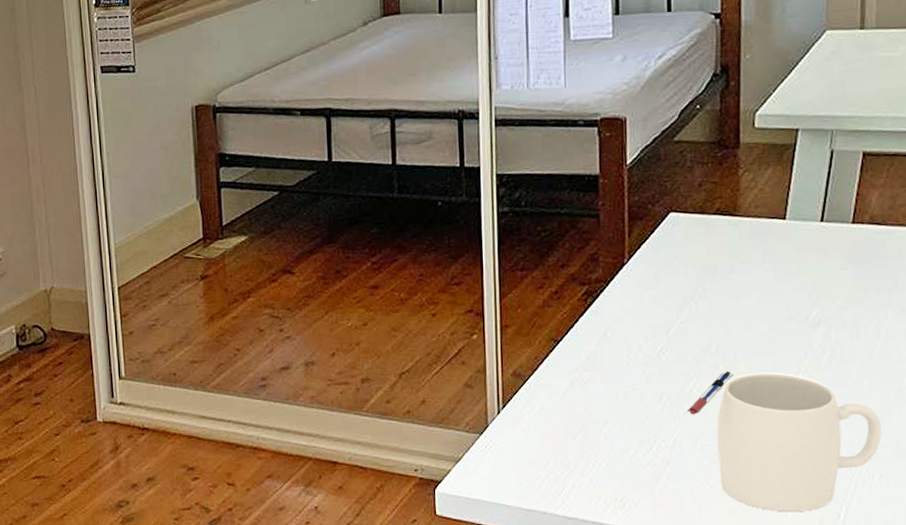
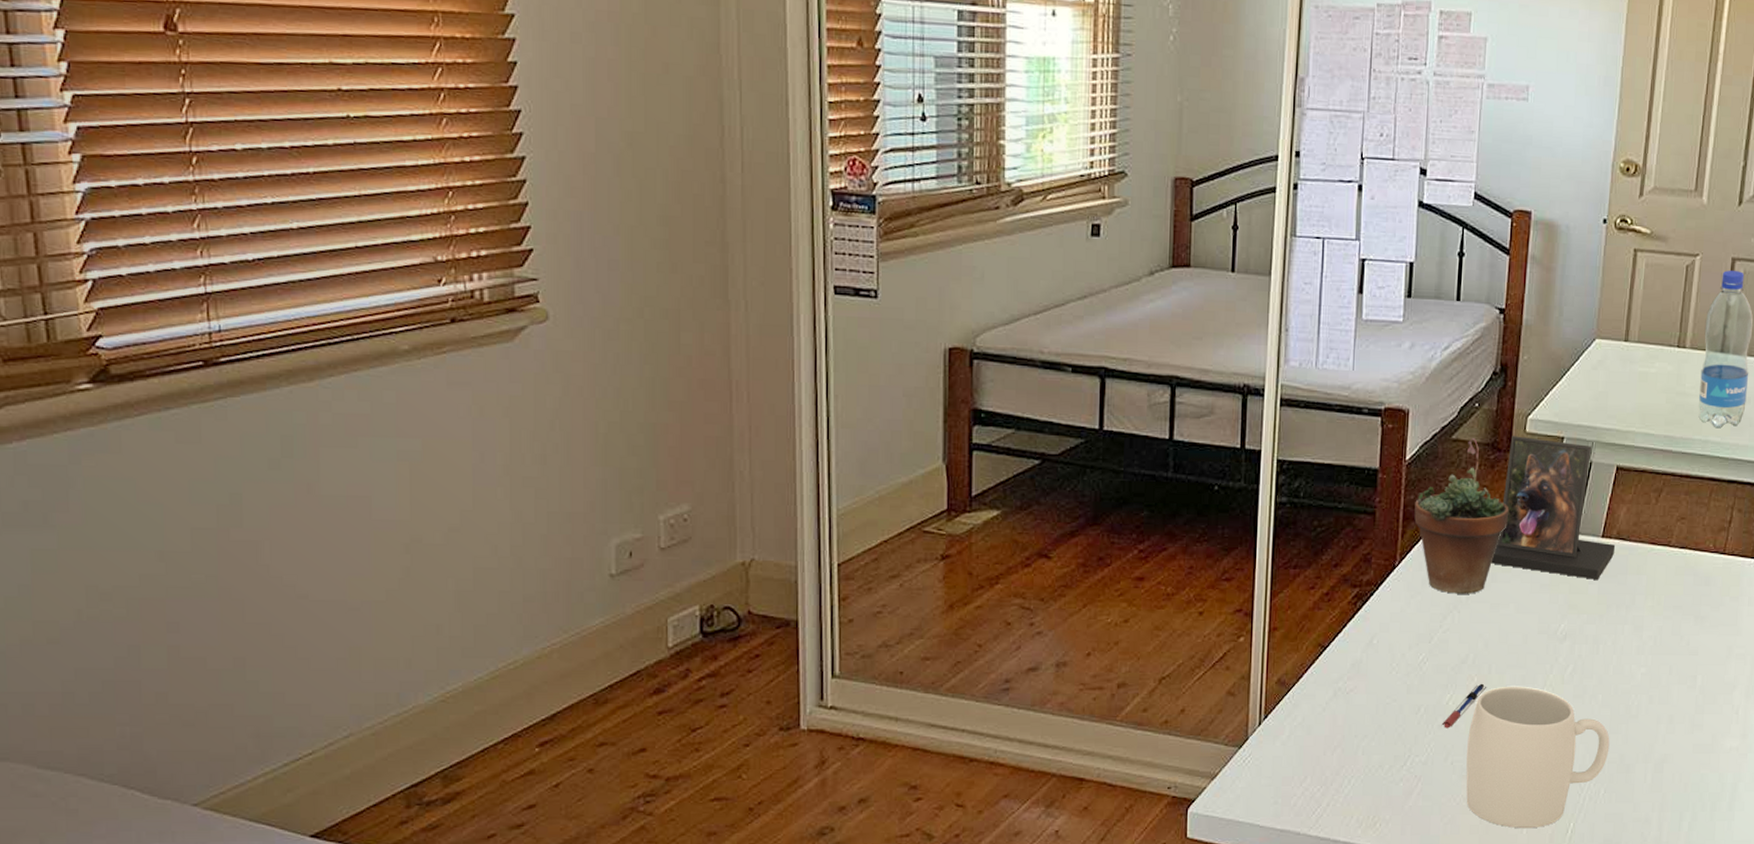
succulent plant: none [640,138,743,287] -> present [1414,438,1509,594]
photo frame: none [727,132,870,266] -> present [1491,436,1616,580]

